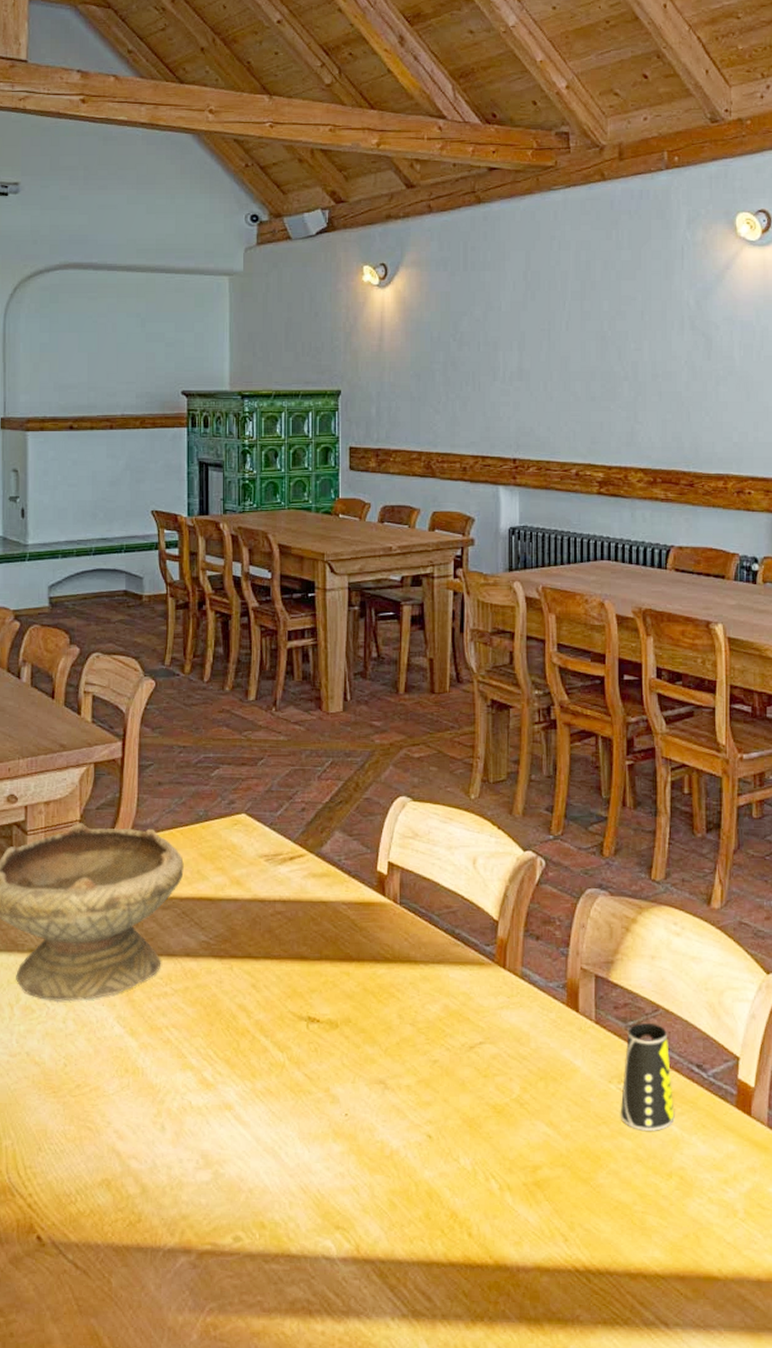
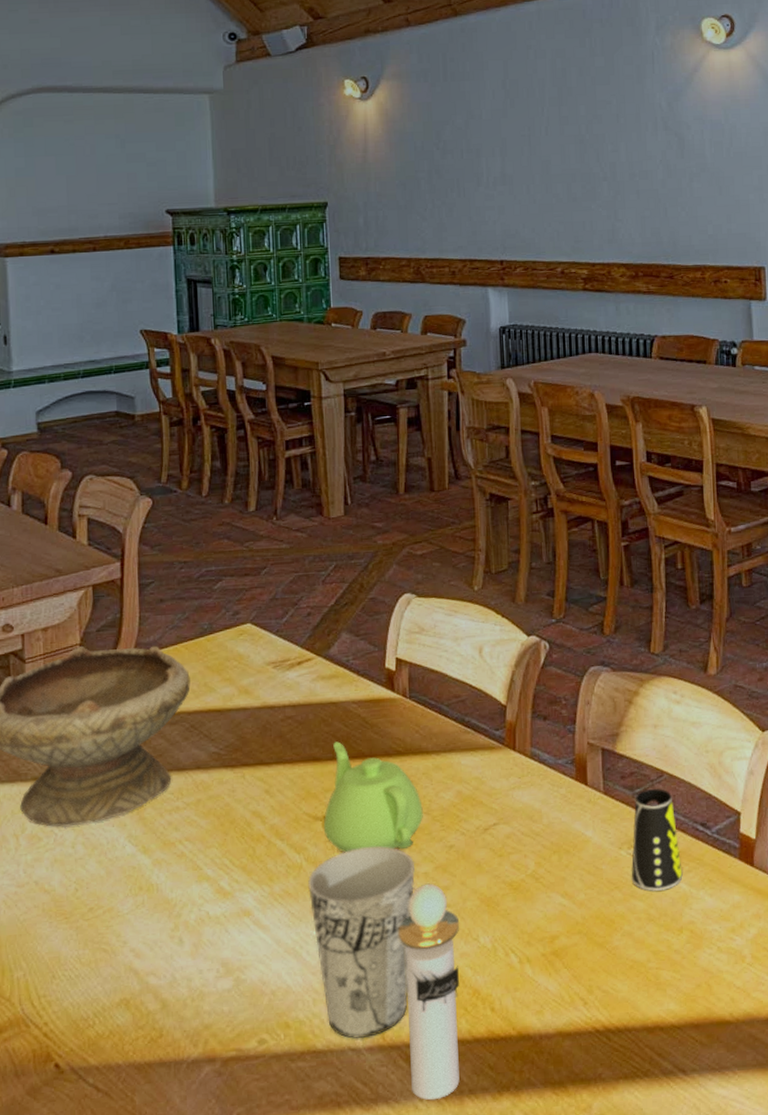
cup: none [289,1052,398,1249] -> present [307,846,415,1039]
teapot: none [307,942,408,1058] -> present [323,741,423,853]
perfume bottle: none [378,1097,439,1320] -> present [398,883,460,1100]

